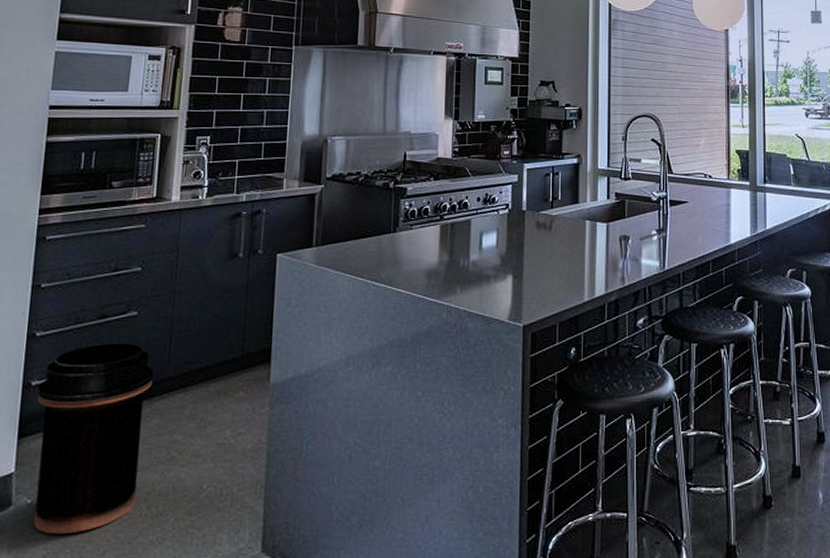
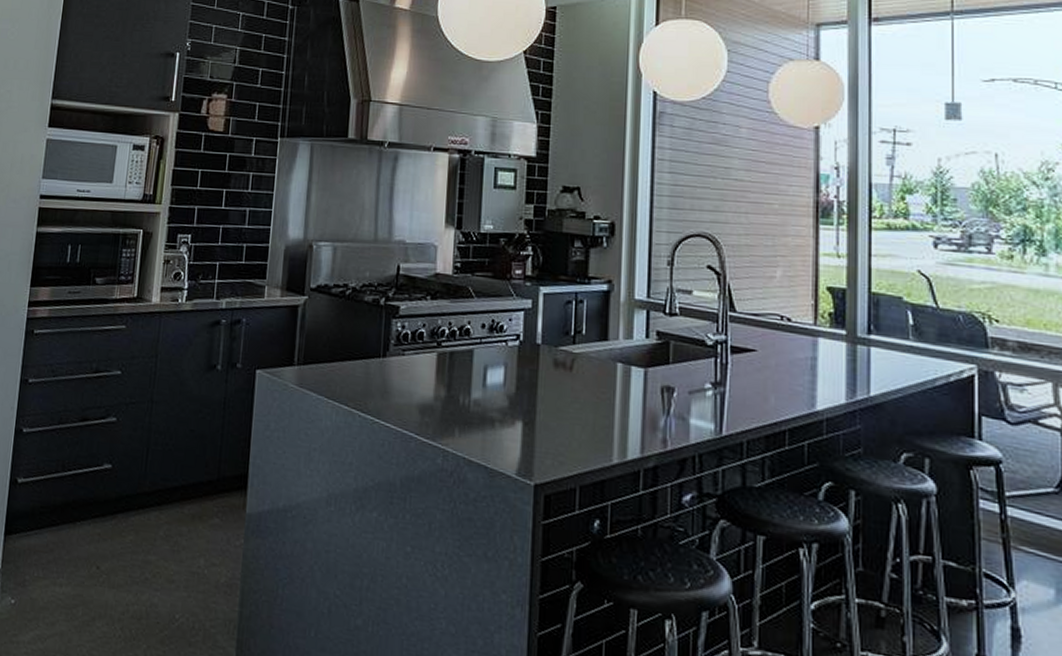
trash can: present [34,343,154,535] -> none [16,448,131,643]

